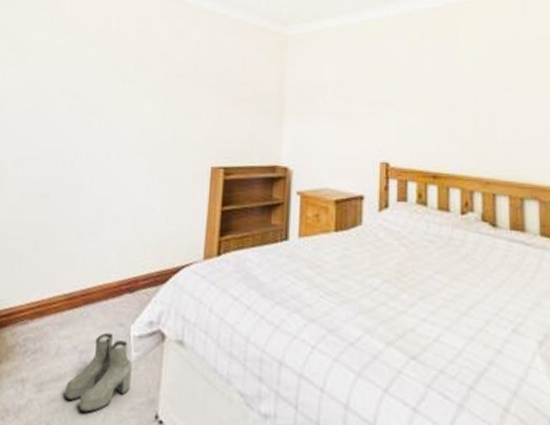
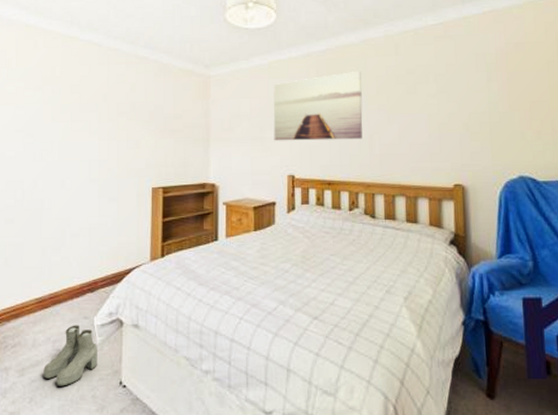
wall art: none [364,34,480,122] -> present [273,70,363,141]

